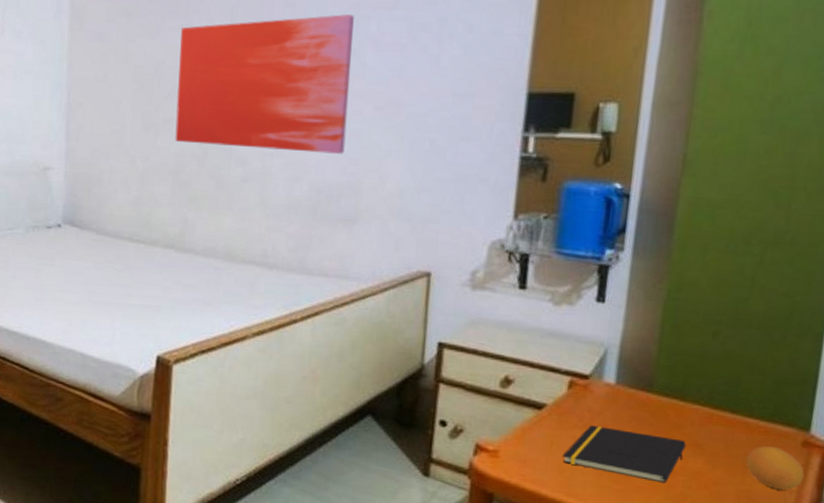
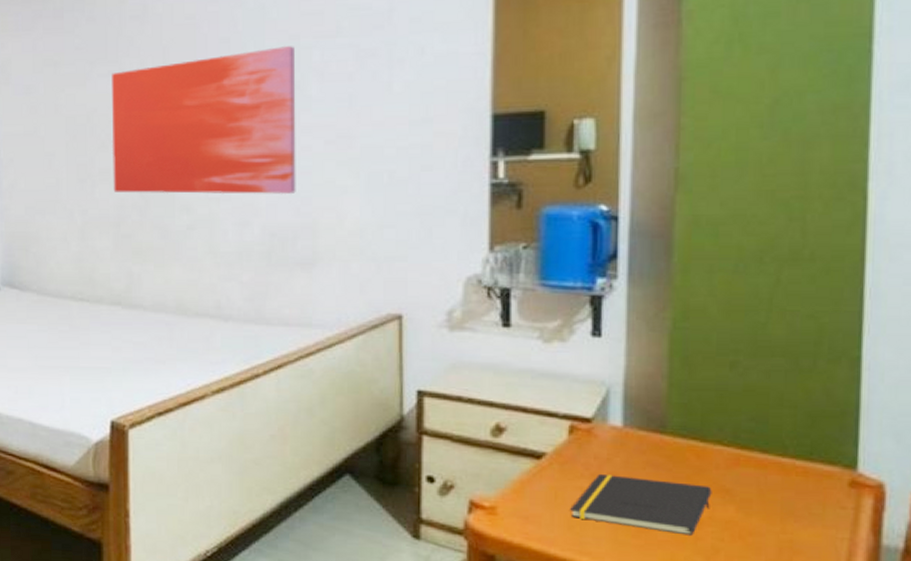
fruit: present [746,446,805,490] -> none [784,488,856,537]

